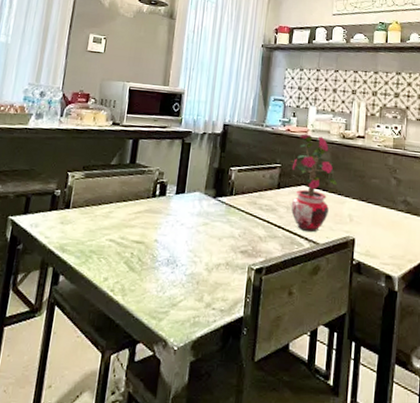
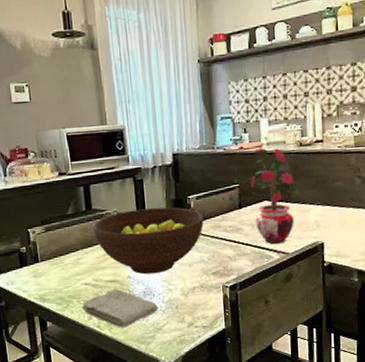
washcloth: none [100,250,179,297] -> present [82,288,158,328]
fruit bowl: none [131,171,242,242] -> present [93,207,204,275]

